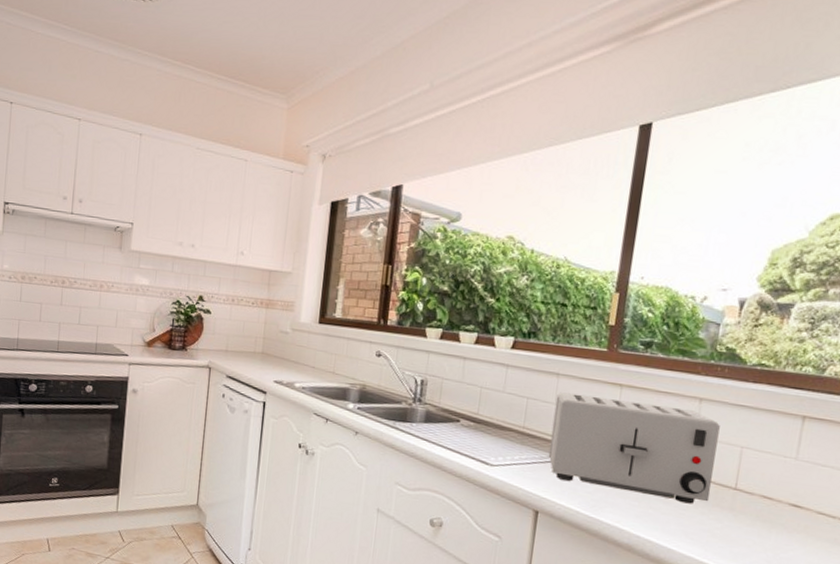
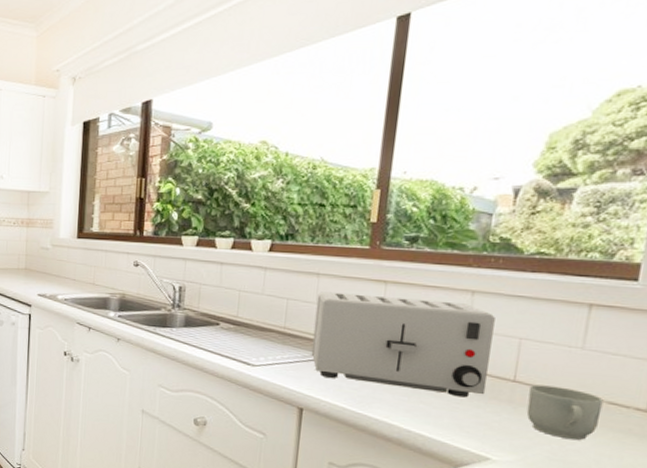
mug: none [745,493,813,549] -> present [526,384,604,441]

